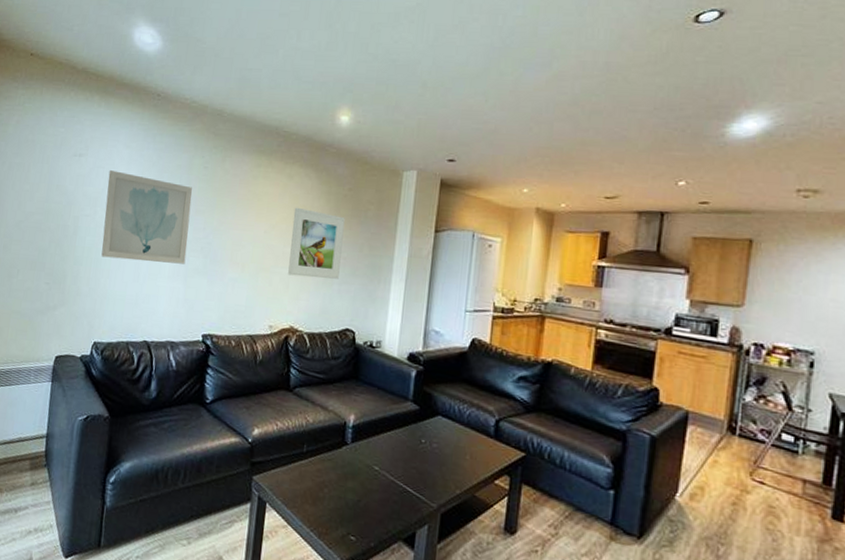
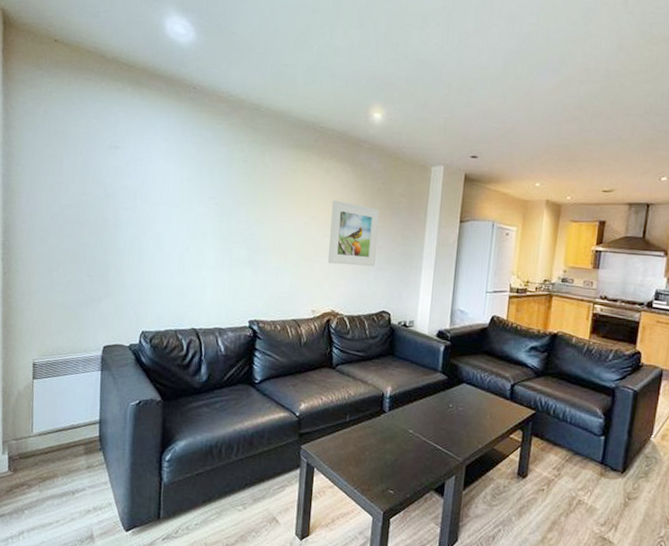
wall art: present [101,170,193,264] -> none [144,163,234,255]

